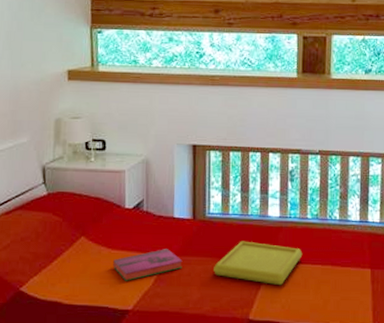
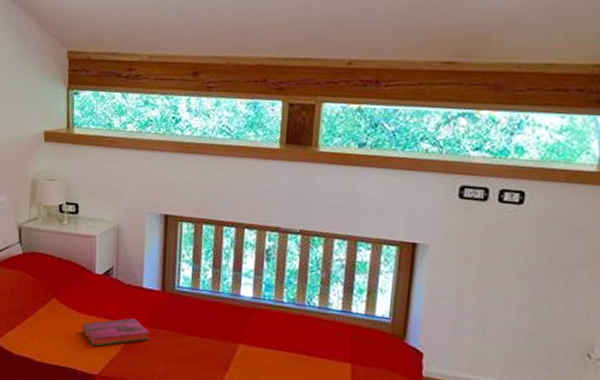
serving tray: present [214,241,303,286] -> none [181,318,276,370]

